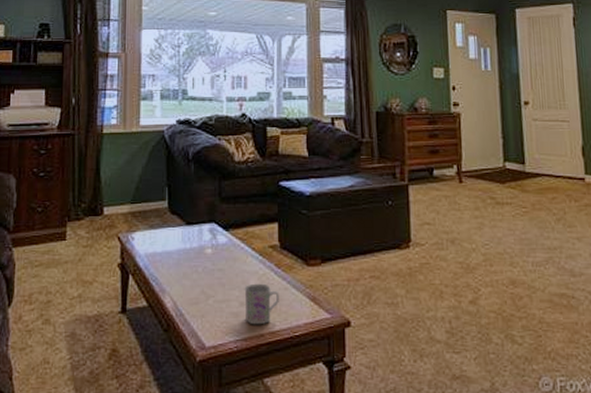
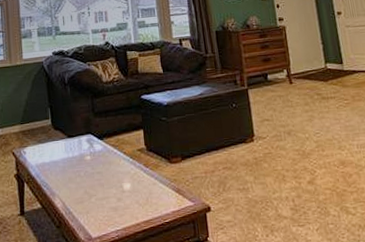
mug: present [244,283,279,325] -> none [120,181,150,217]

